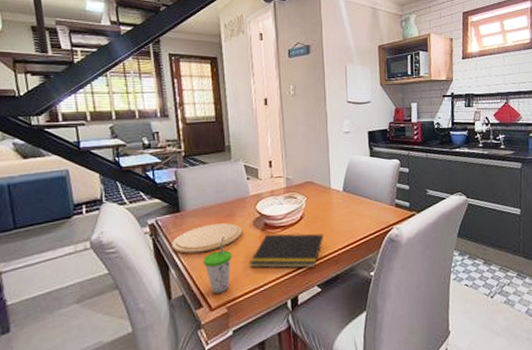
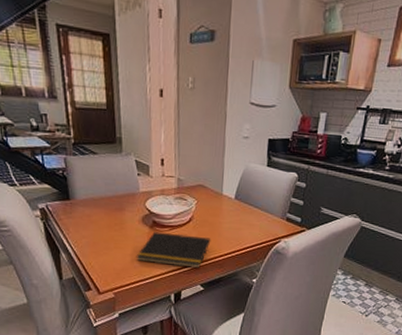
plate: present [172,223,243,254] -> none [62,215,132,242]
cup: present [204,235,232,294] -> none [93,228,120,281]

